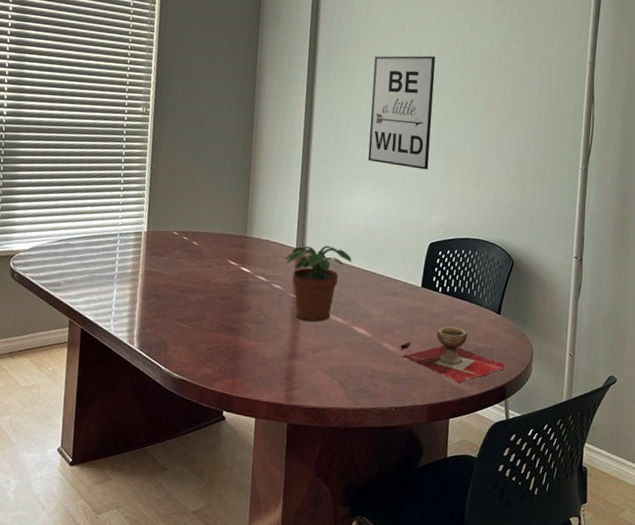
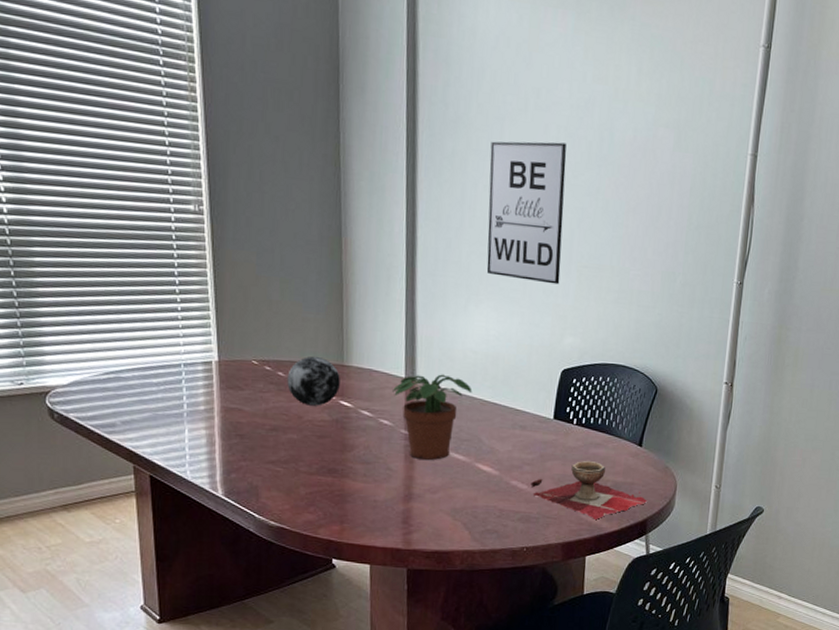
decorative orb: none [199,228,243,272] -> present [287,356,340,406]

